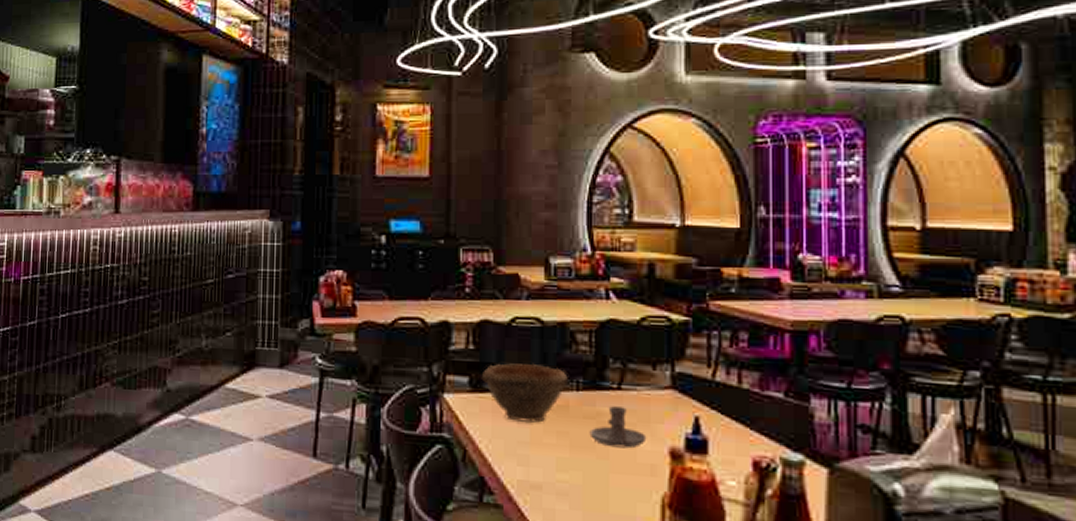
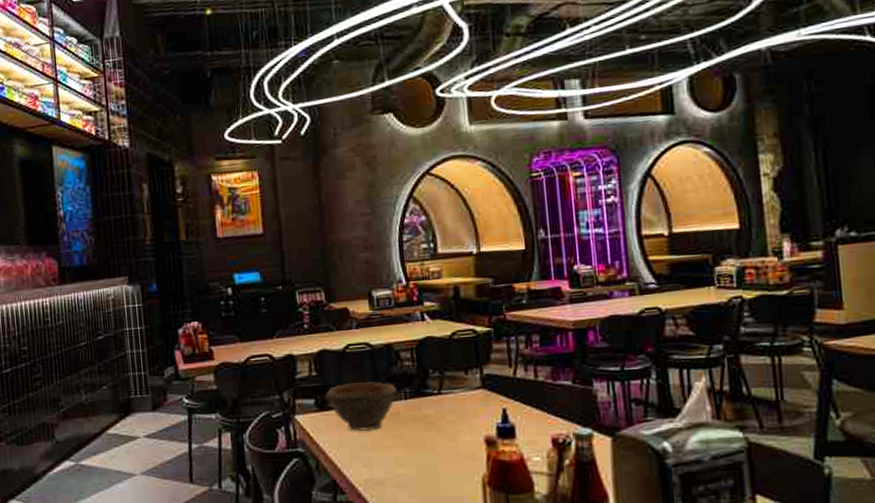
candle holder: present [589,406,647,449] -> none [419,408,466,442]

